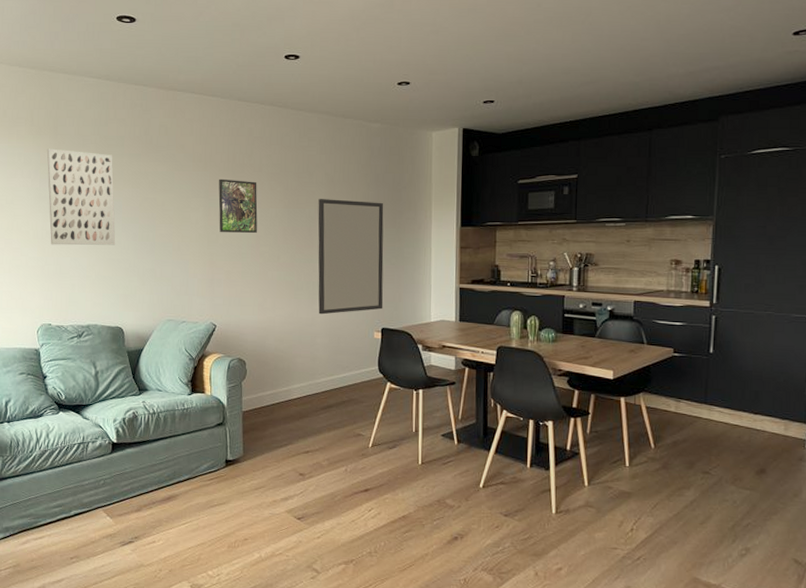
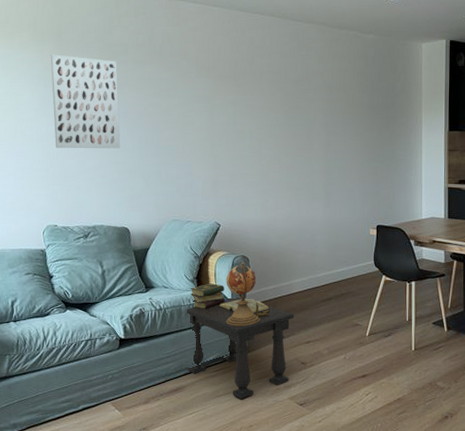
side table: none [180,365,292,510] -> present [187,262,294,399]
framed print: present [218,178,258,233] -> none [221,85,259,137]
home mirror: present [318,199,384,315] -> none [316,105,378,213]

